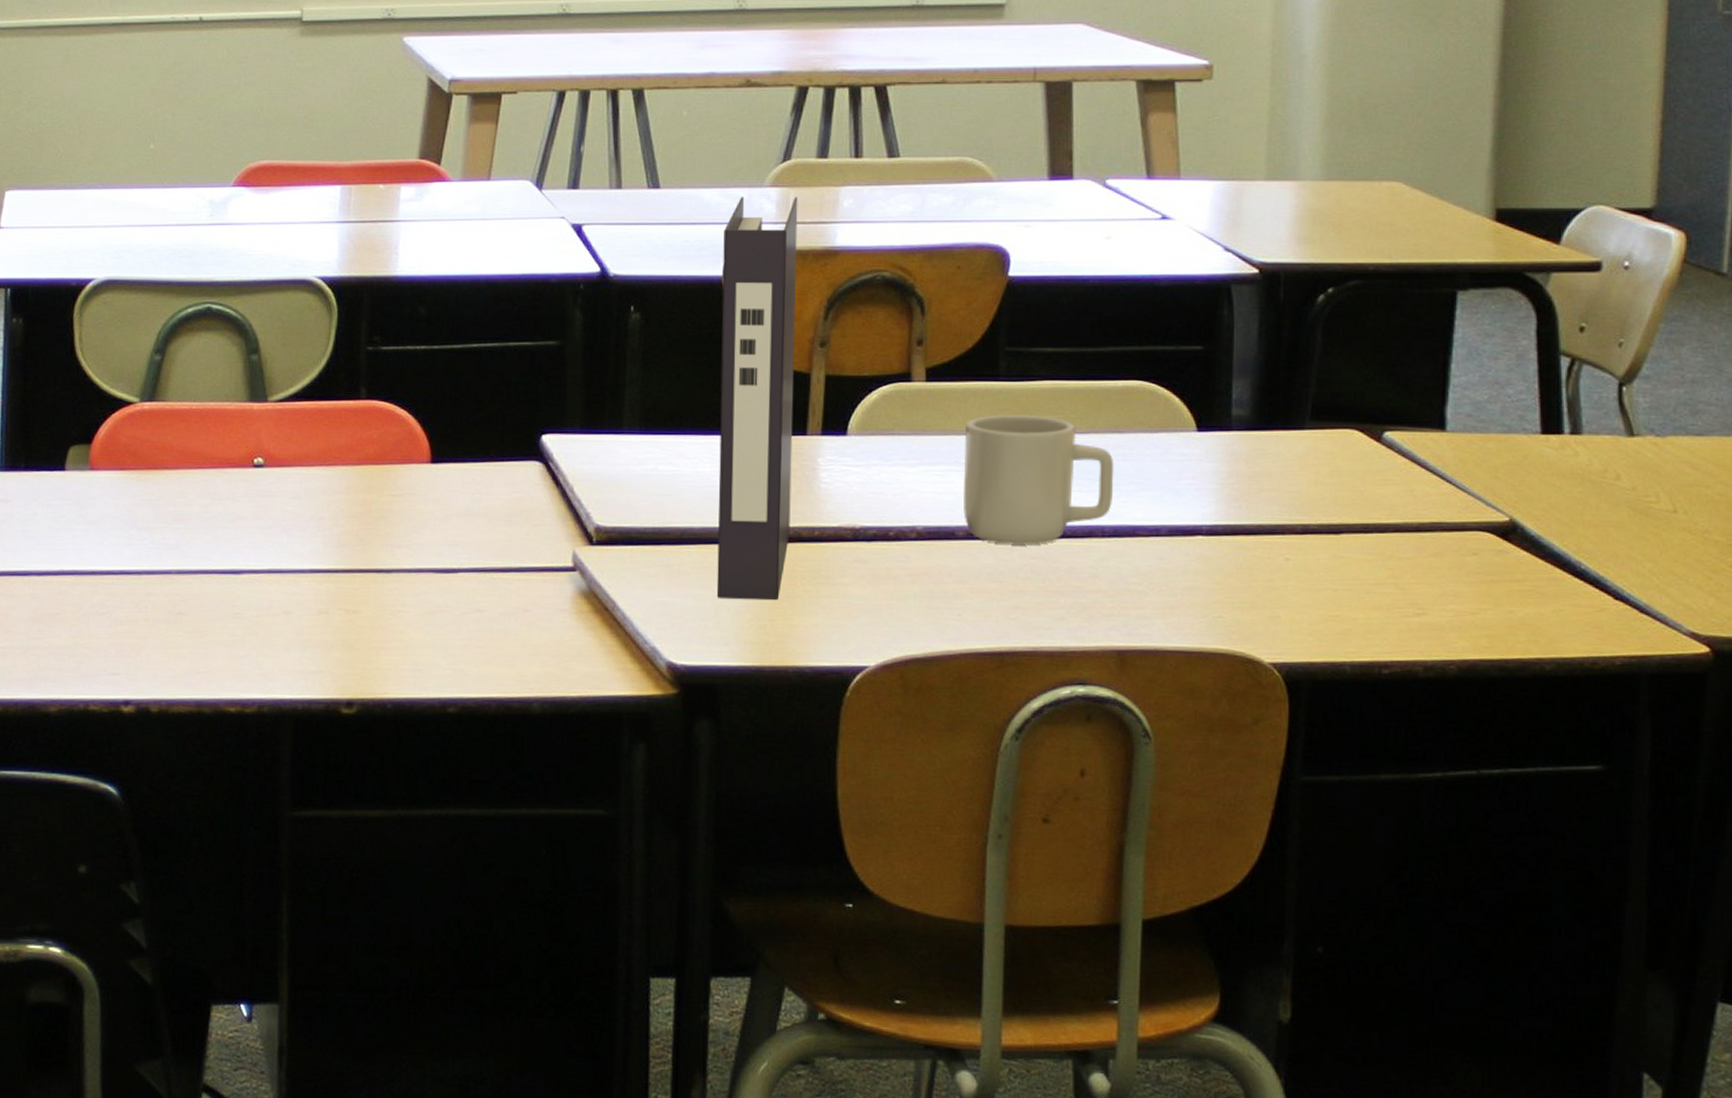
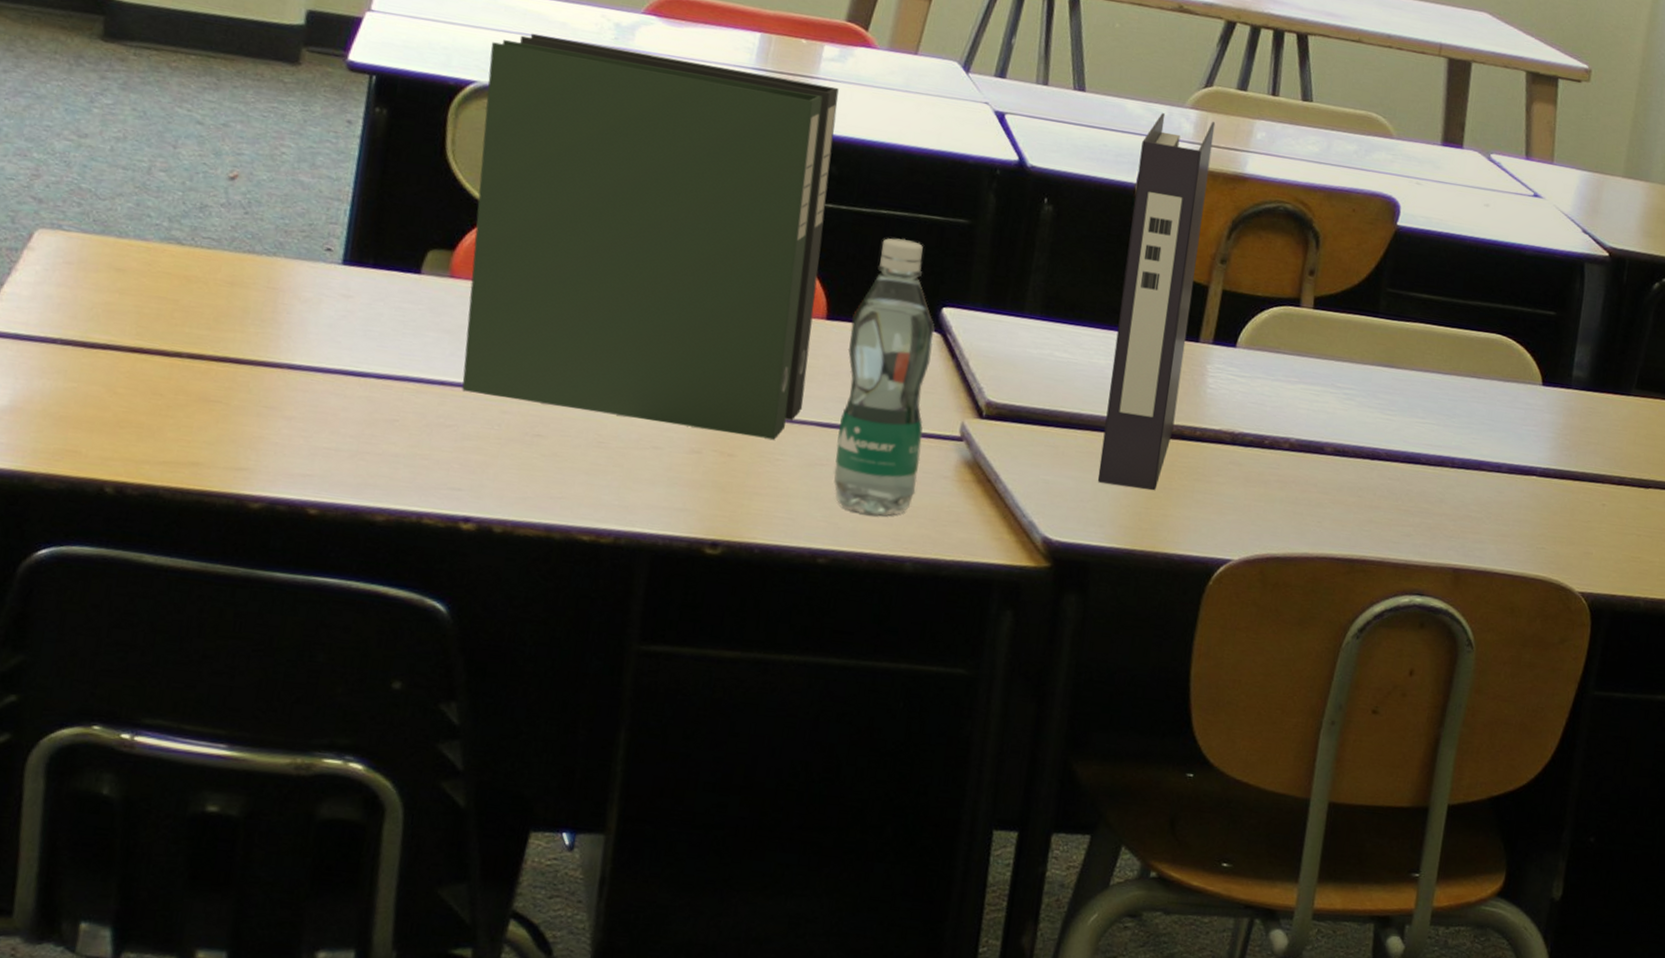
binder: none [103,224,420,591] -> present [462,33,839,440]
bottle: none [454,369,536,658] -> present [834,238,935,516]
mug: present [963,413,1114,546] -> none [1333,347,1470,467]

